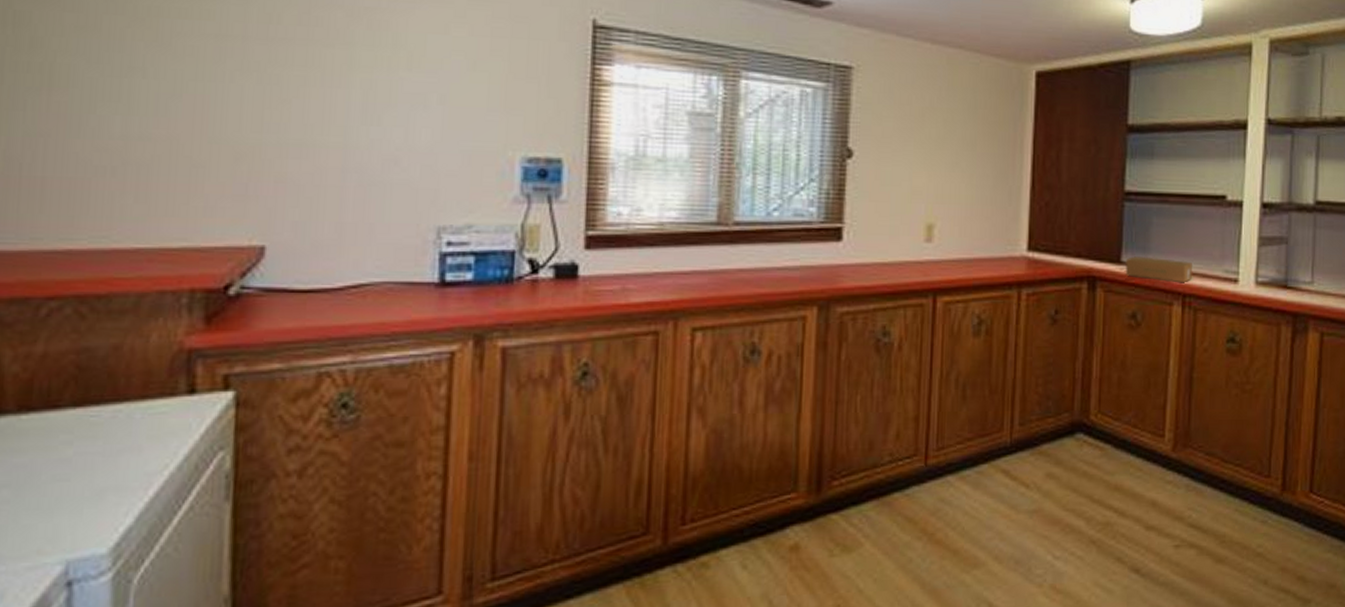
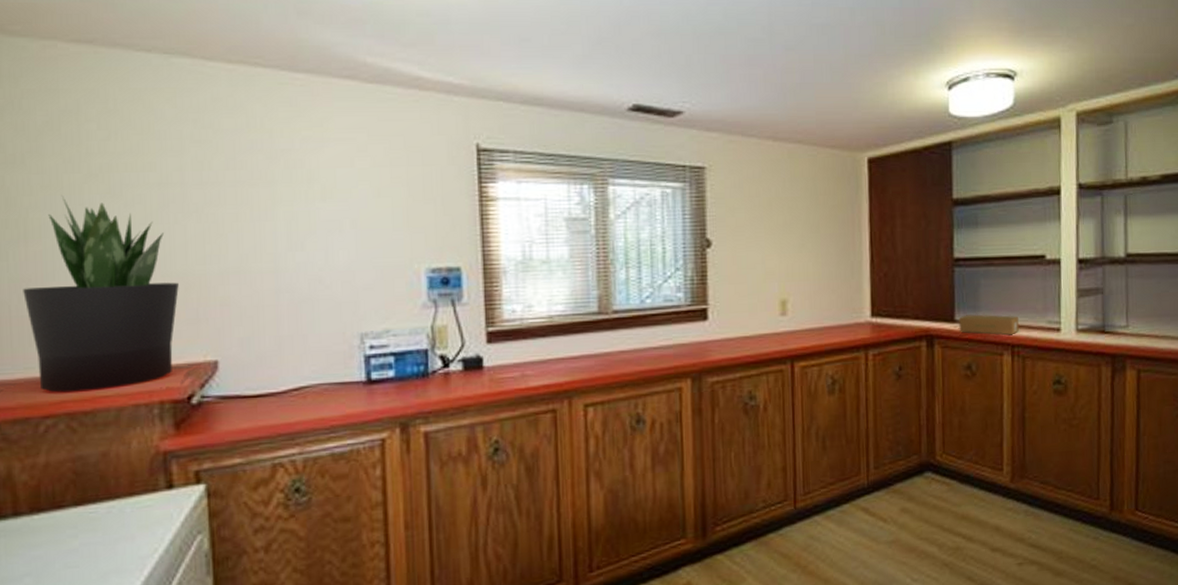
planter: none [39,39,228,271] -> present [23,195,179,393]

